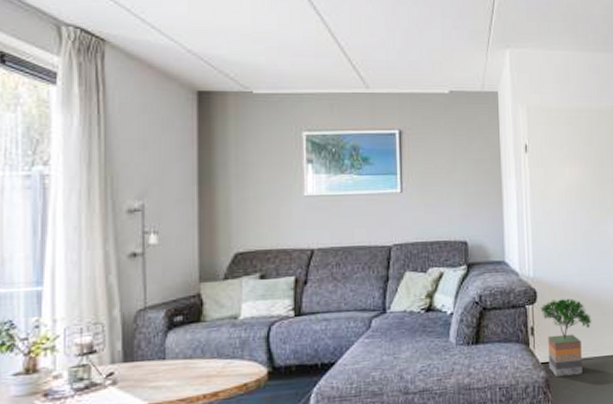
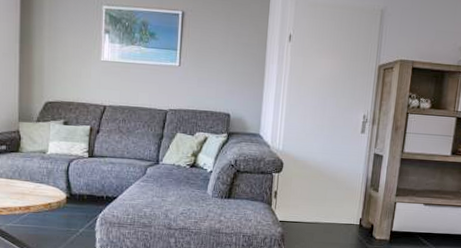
potted tree: present [540,298,592,377] -> none [284,171,327,235]

